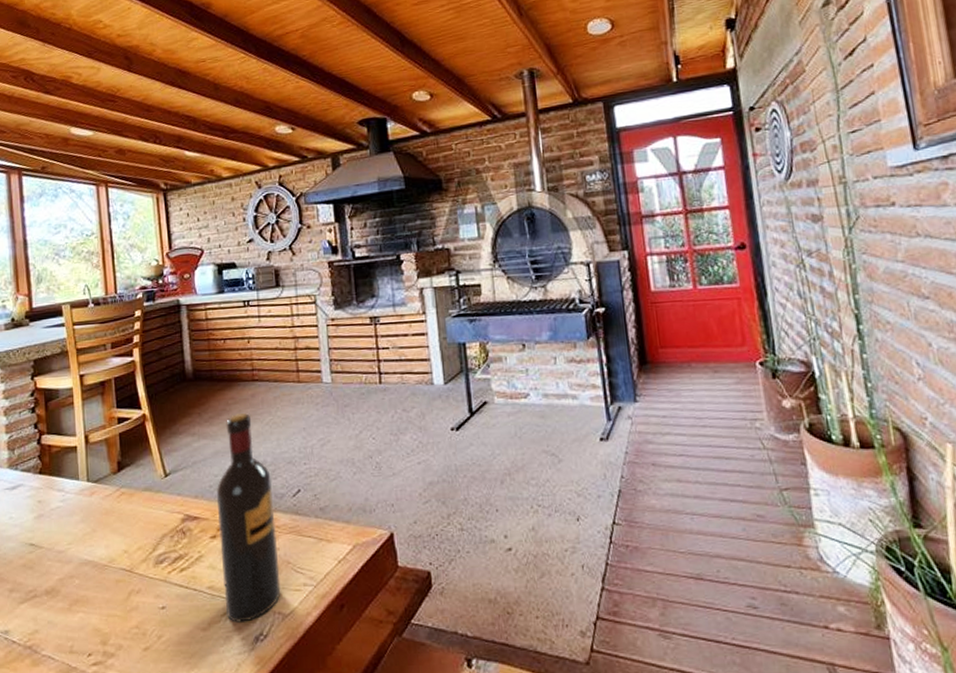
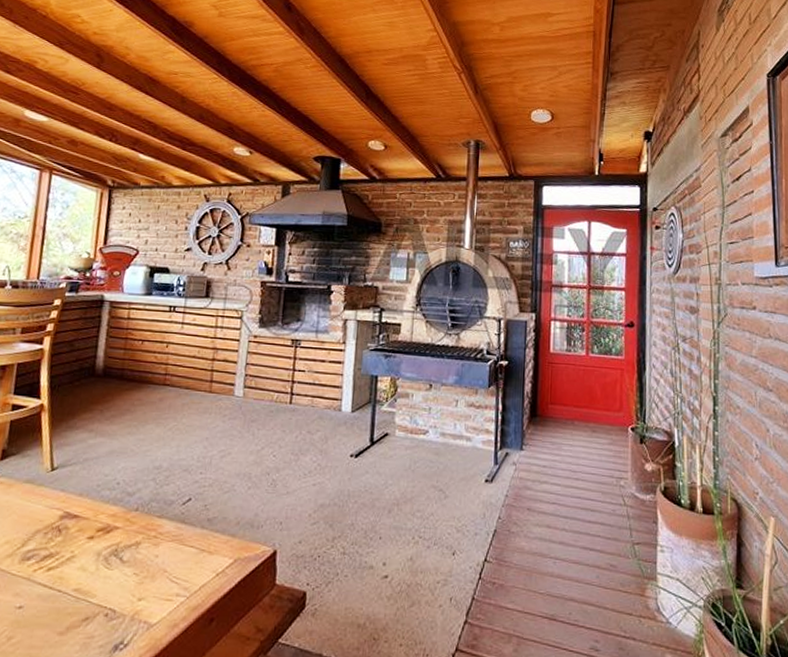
wine bottle: present [216,413,281,623] -> none [87,416,164,629]

